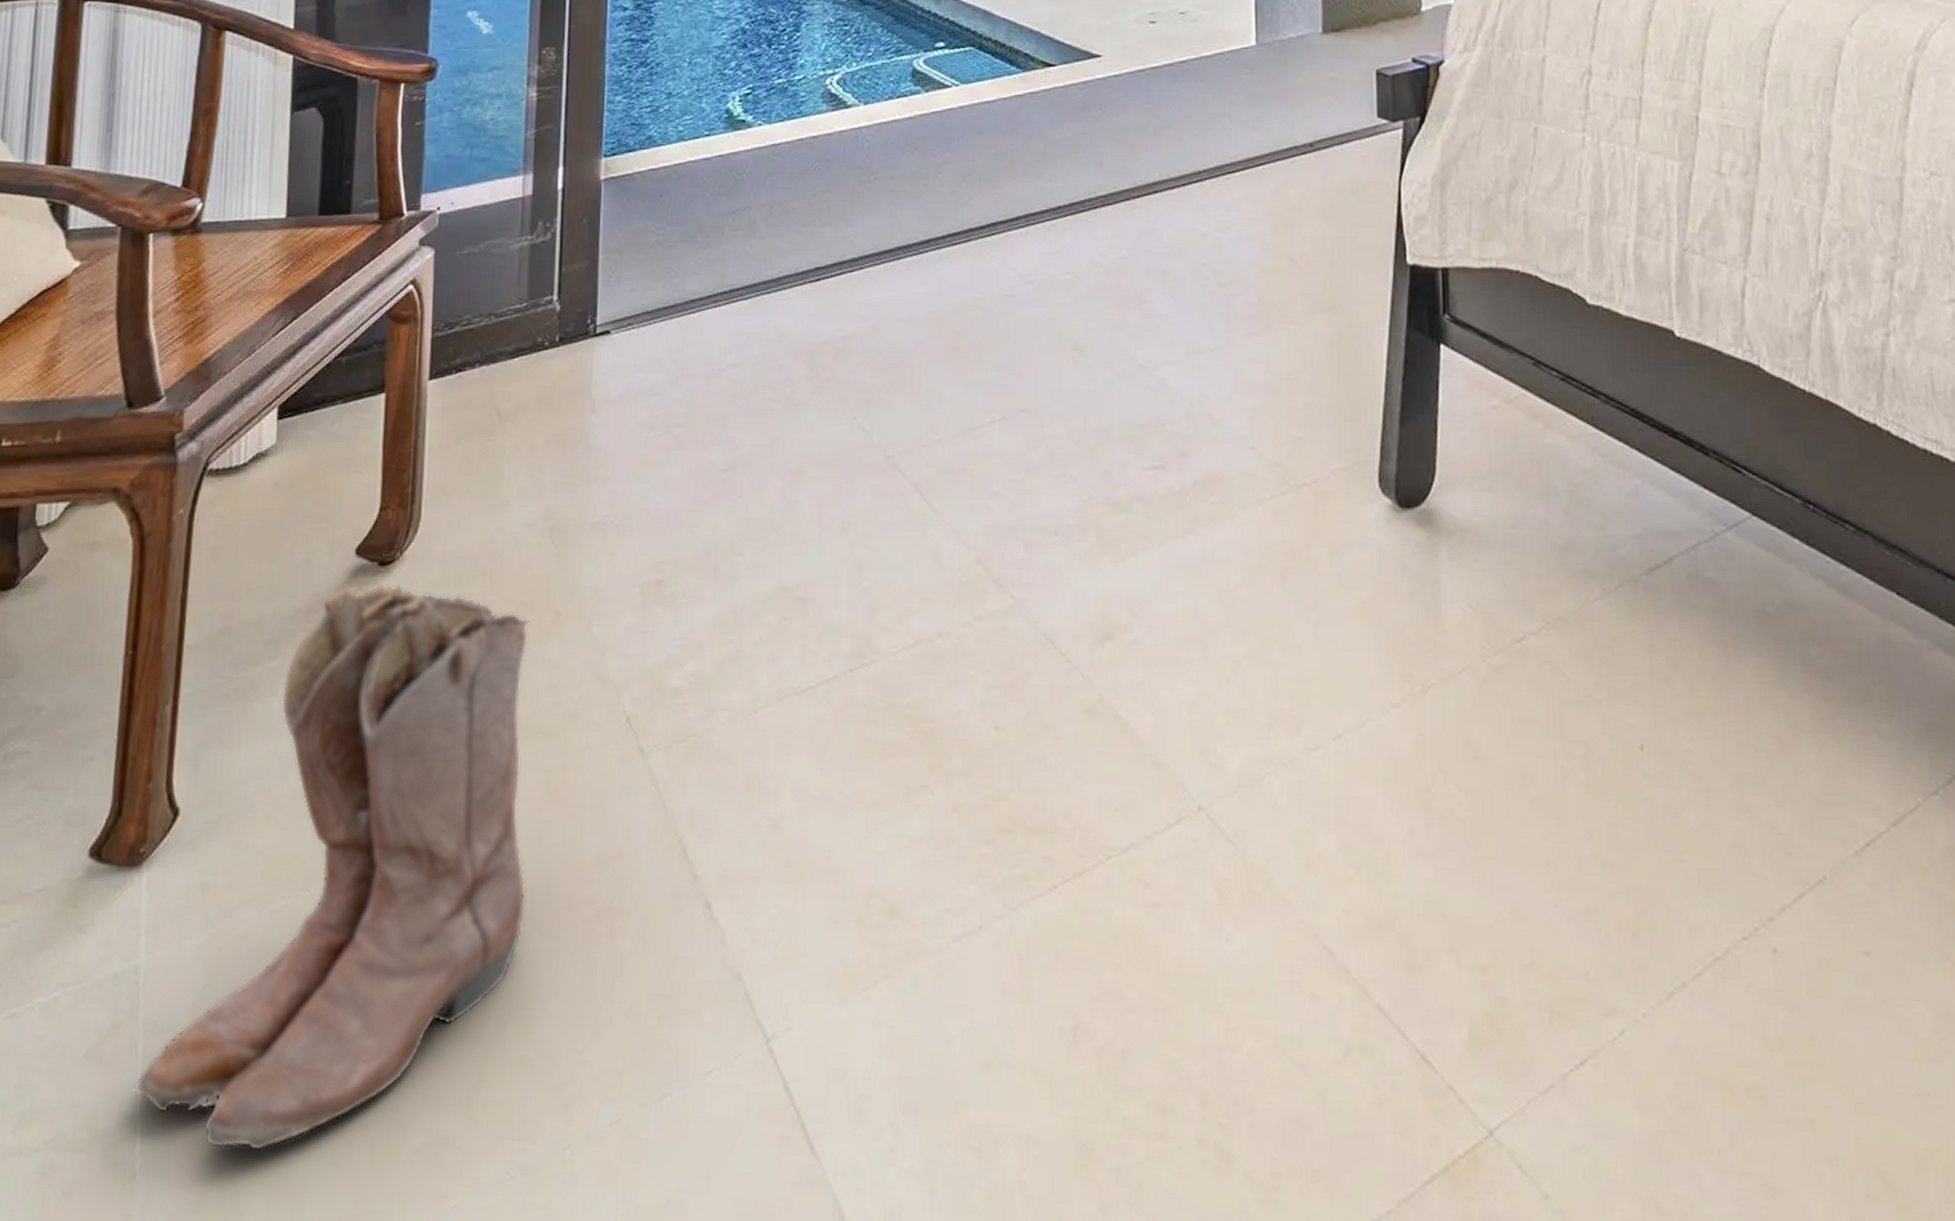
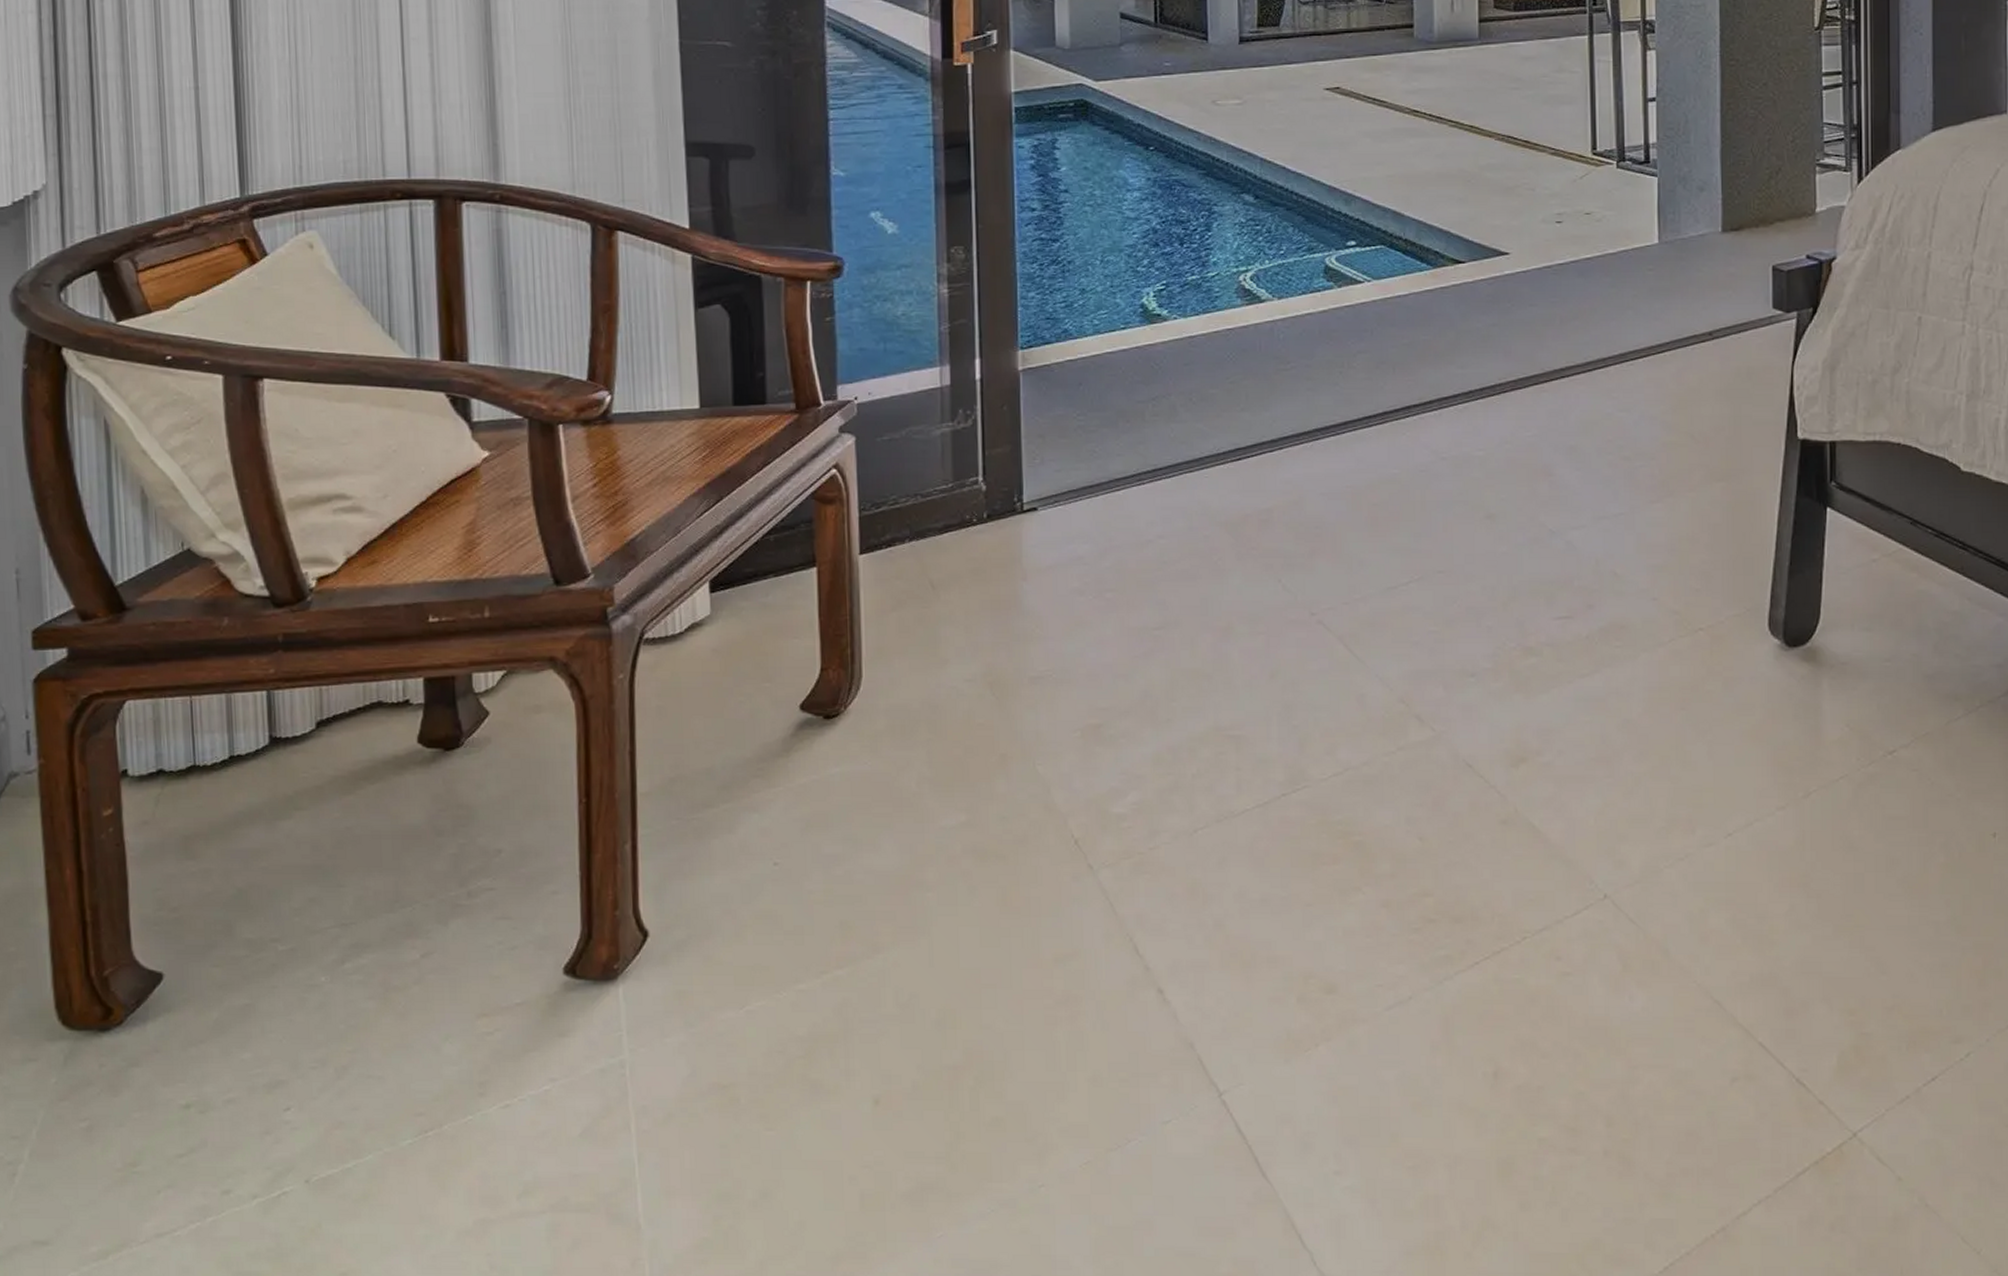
boots: present [131,582,529,1152] -> none [629,734,990,1203]

